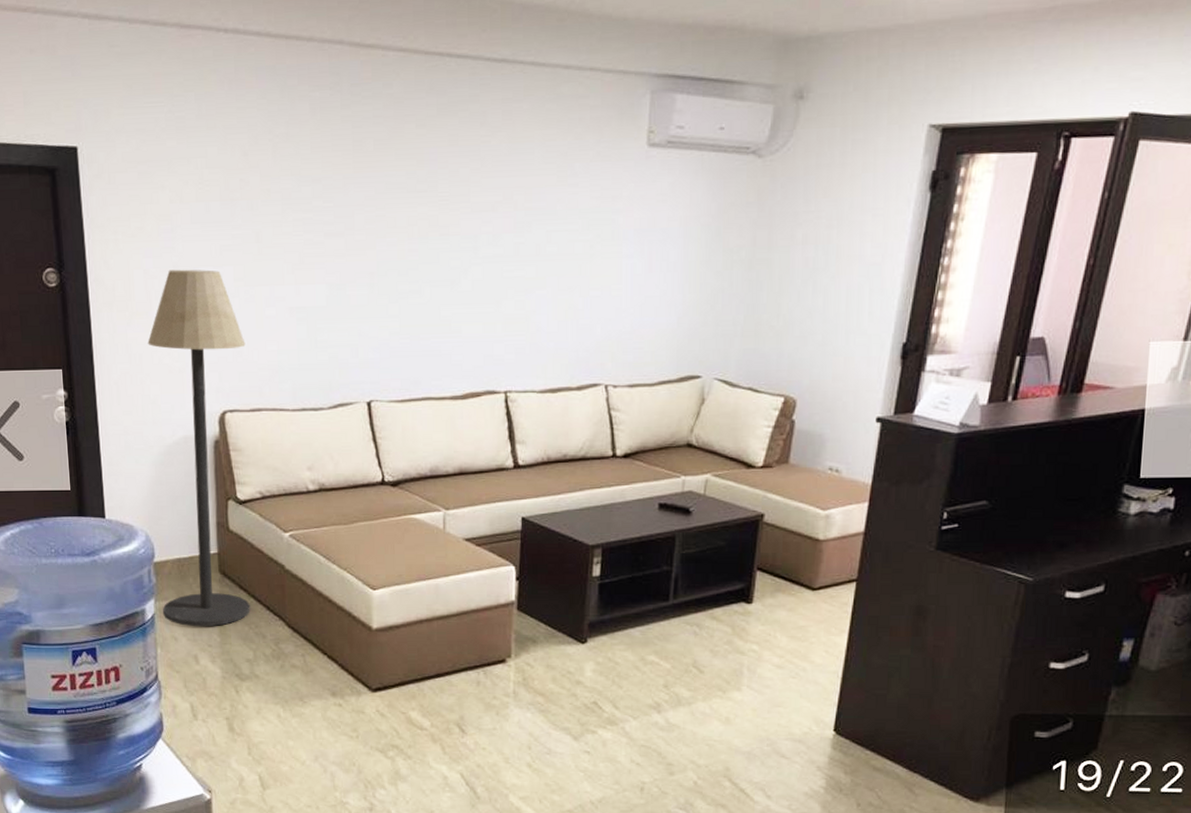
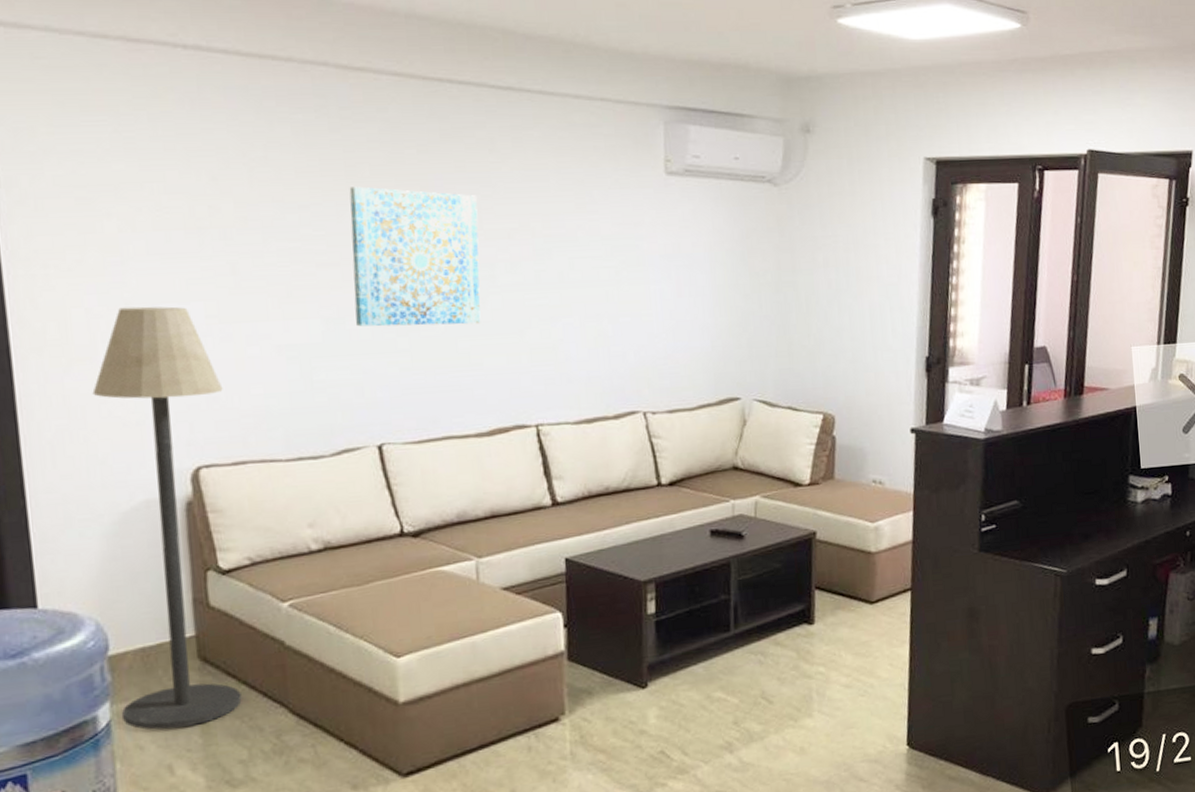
wall art: none [354,160,466,294] -> present [349,186,481,327]

